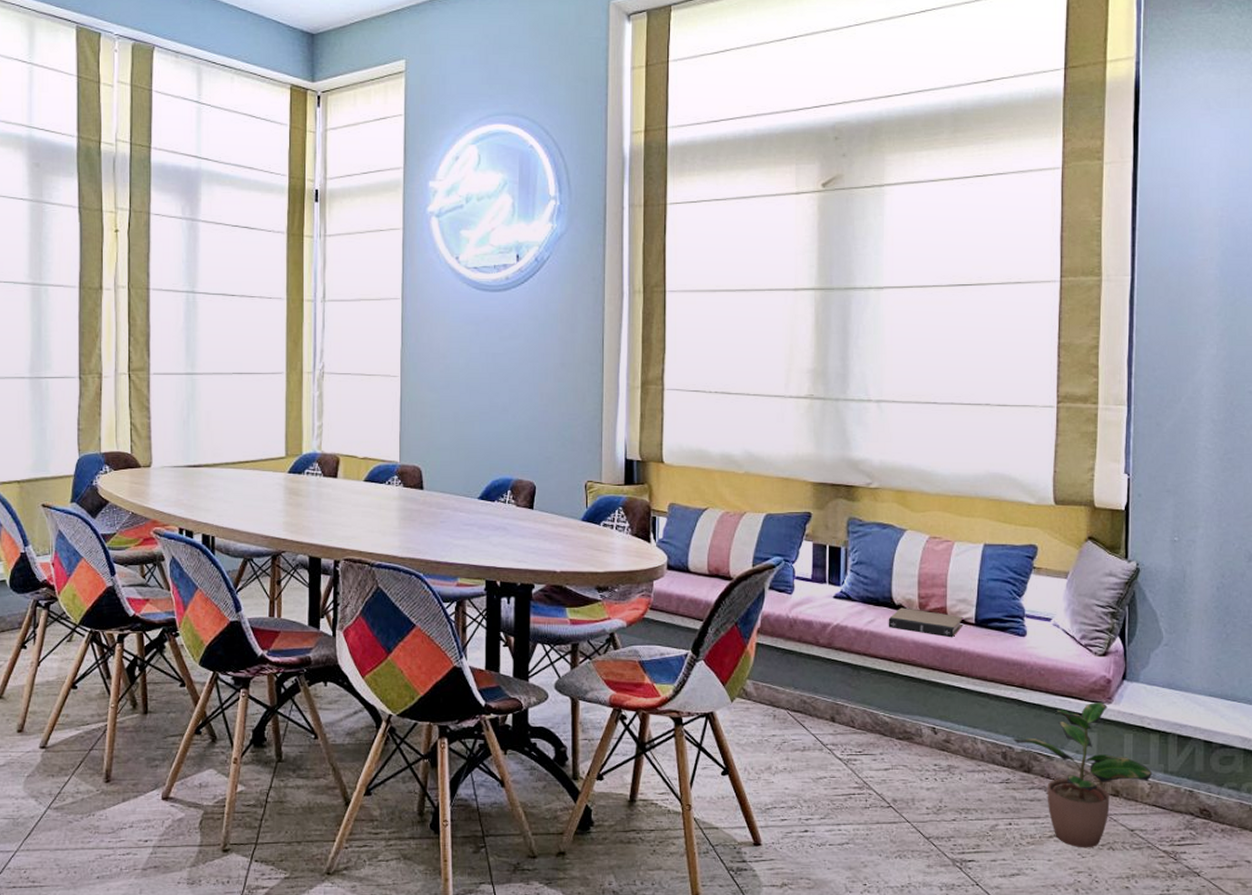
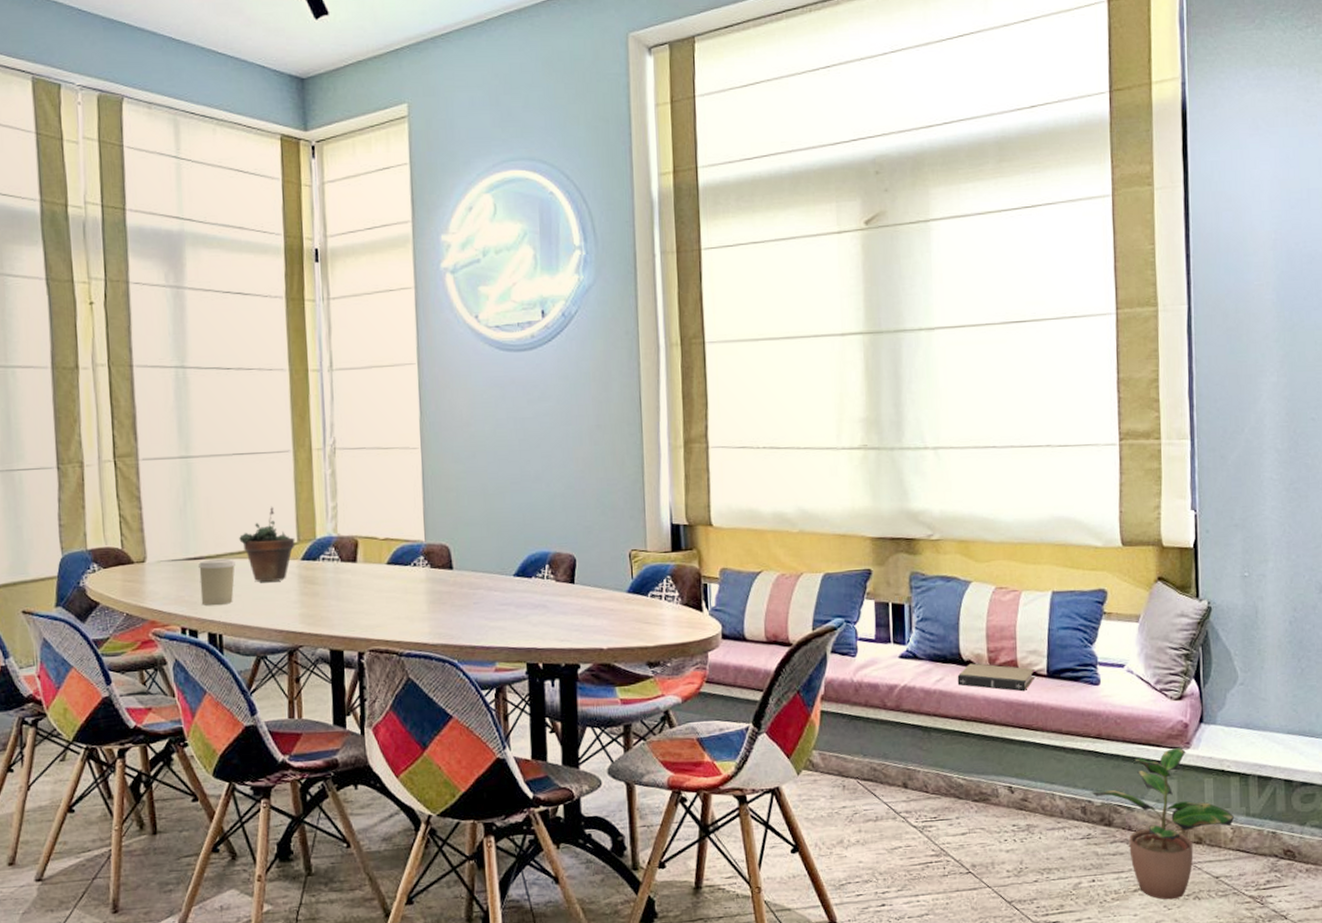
cup: none [197,467,229,509] -> present [199,558,235,605]
succulent plant: none [234,422,284,491] -> present [239,506,295,582]

